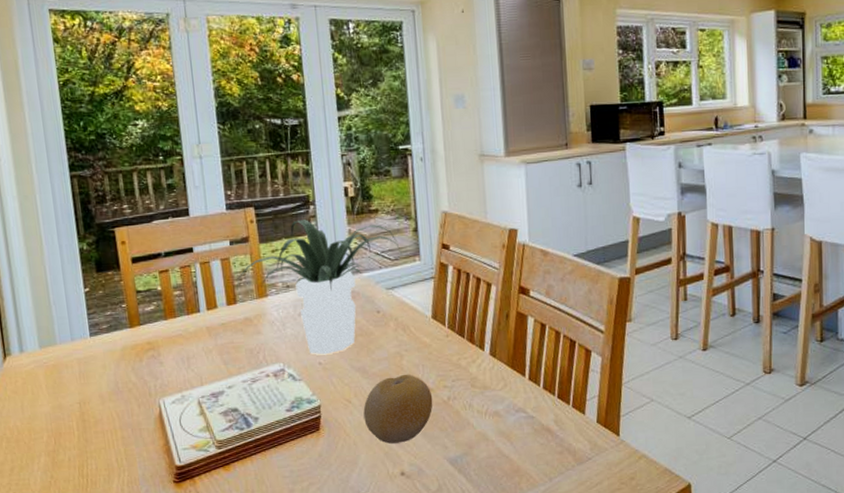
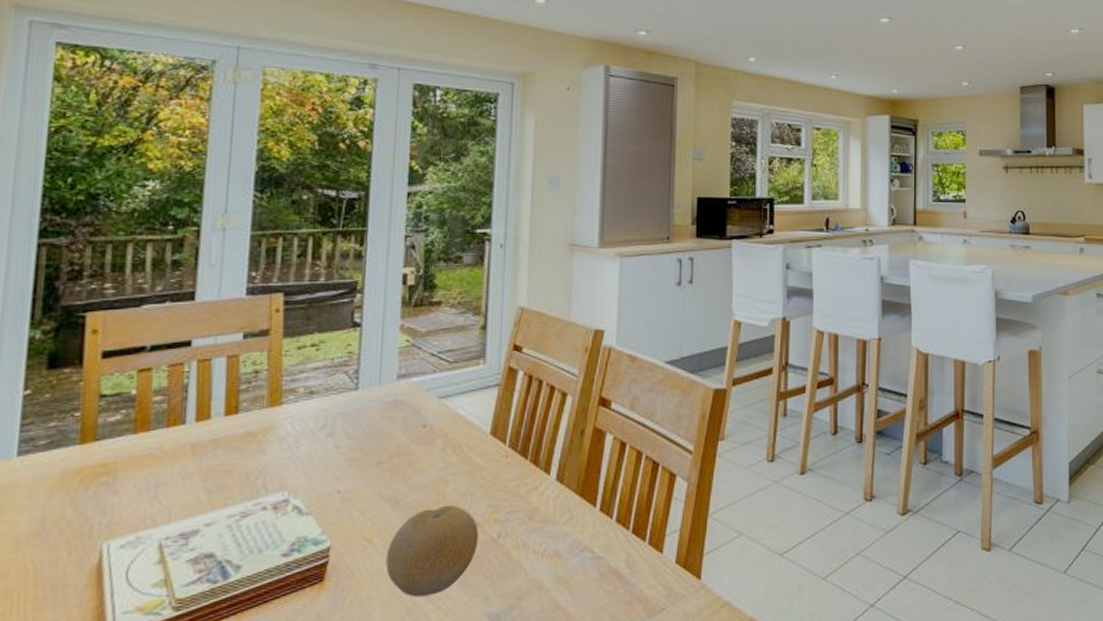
potted plant: present [237,219,402,355] -> none [242,310,463,481]

